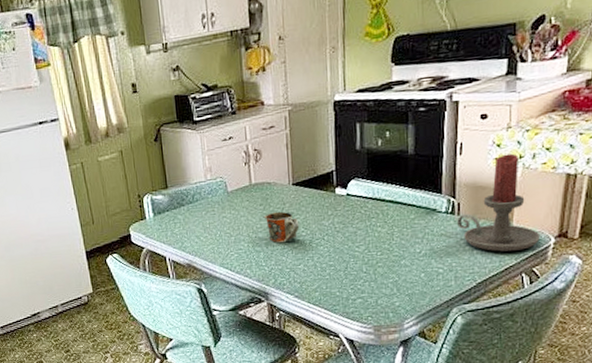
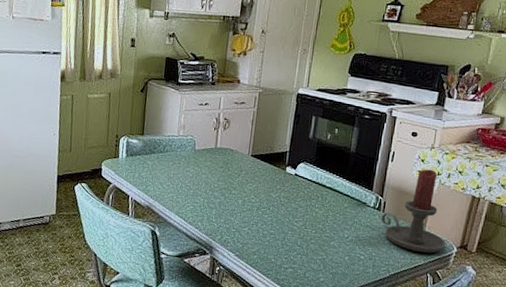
mug: present [263,211,300,243] -> none [221,176,251,204]

